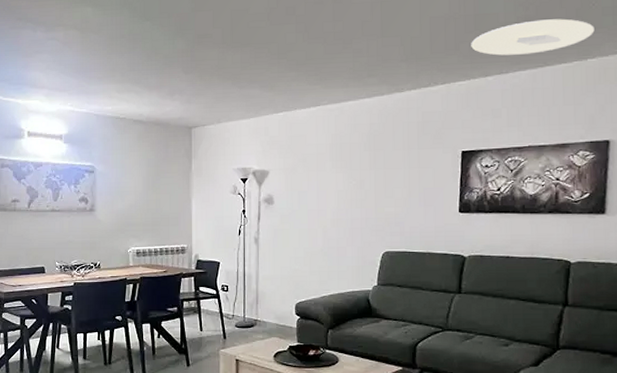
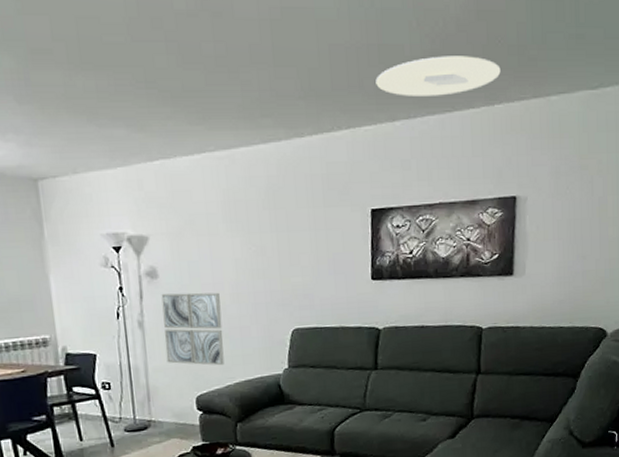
wall art: none [274,216,323,279] -> present [161,292,224,366]

